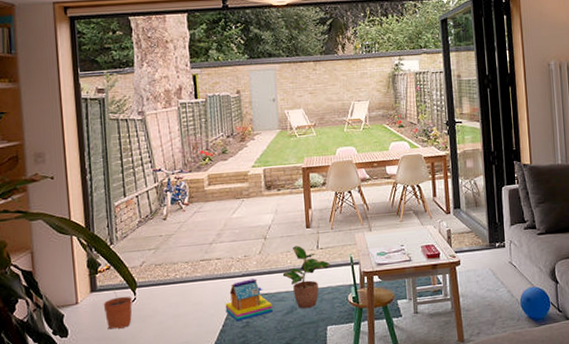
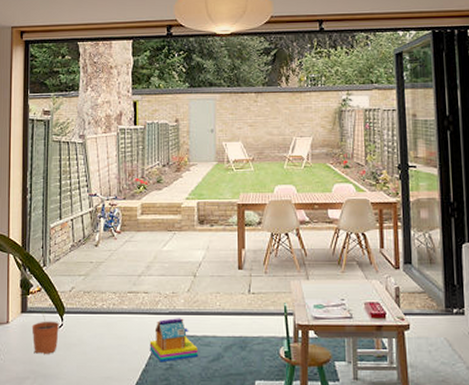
potted plant: present [282,245,330,309] -> none [210,287,262,358]

